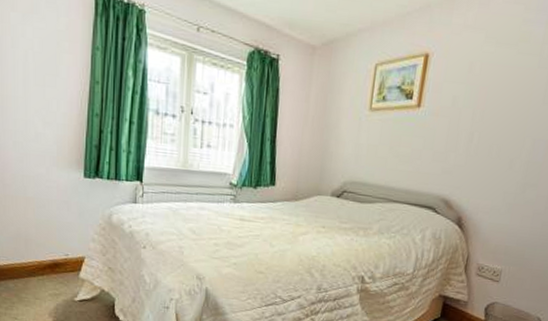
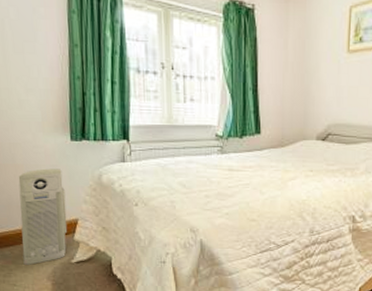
air purifier: none [26,203,74,300] -> present [18,168,68,265]

